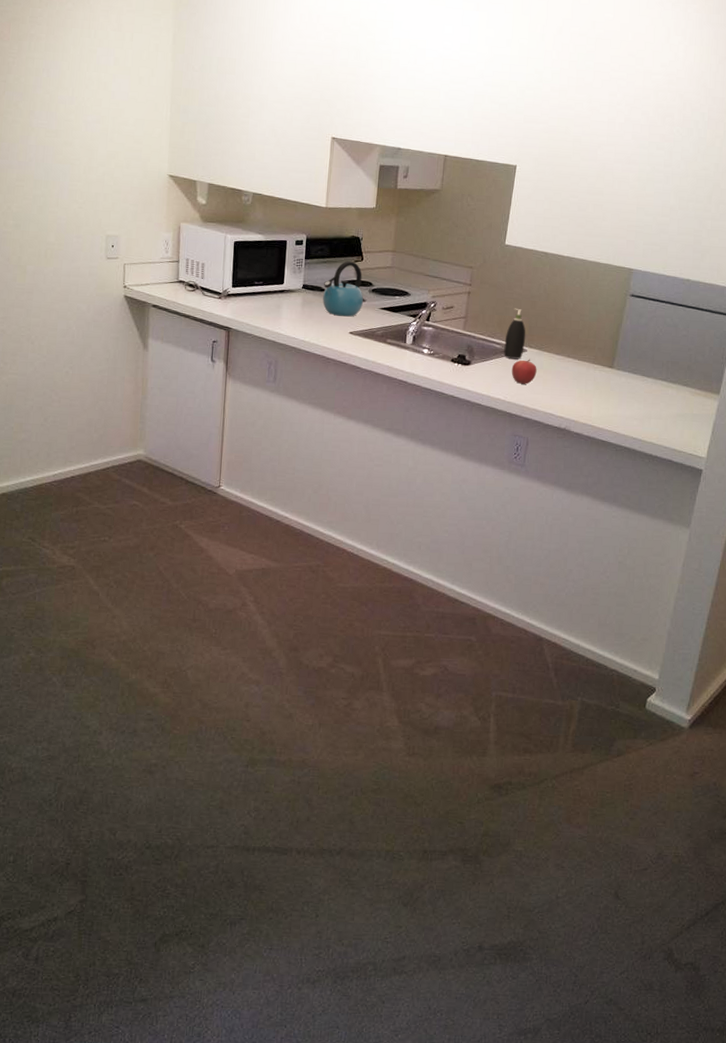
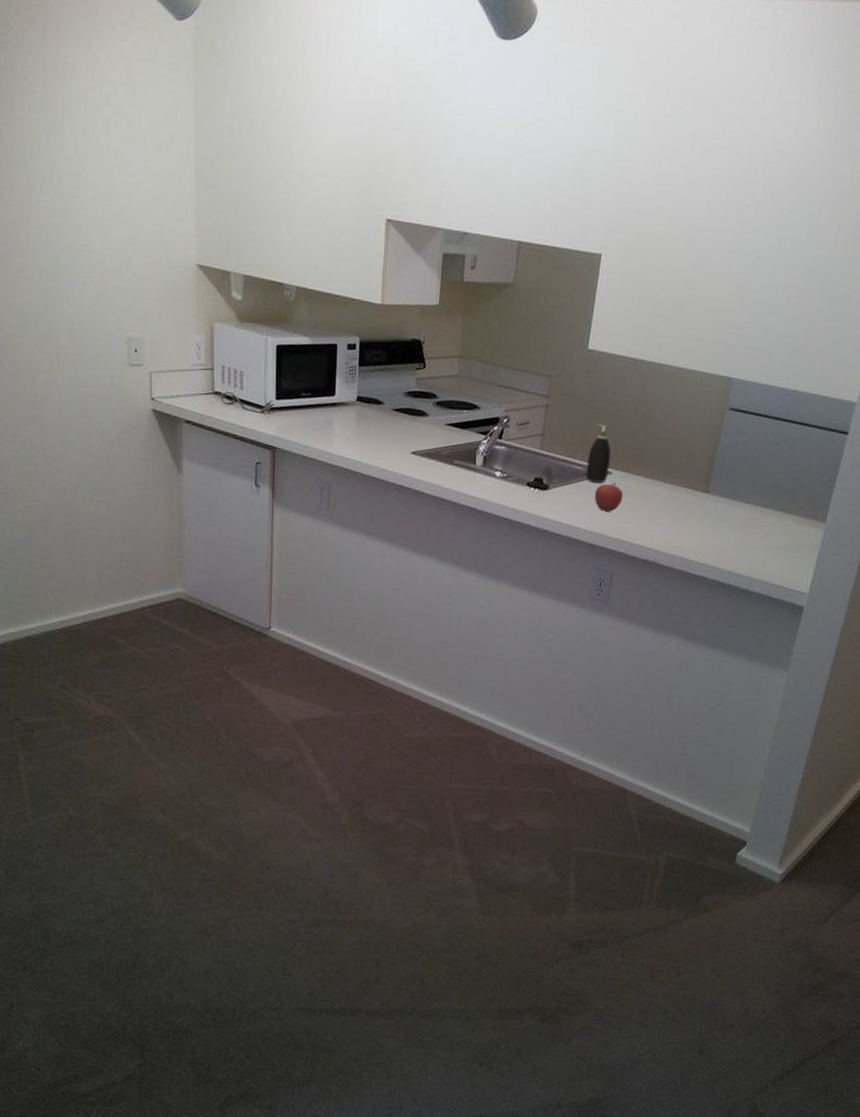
kettle: present [323,261,363,317] -> none [380,368,426,434]

